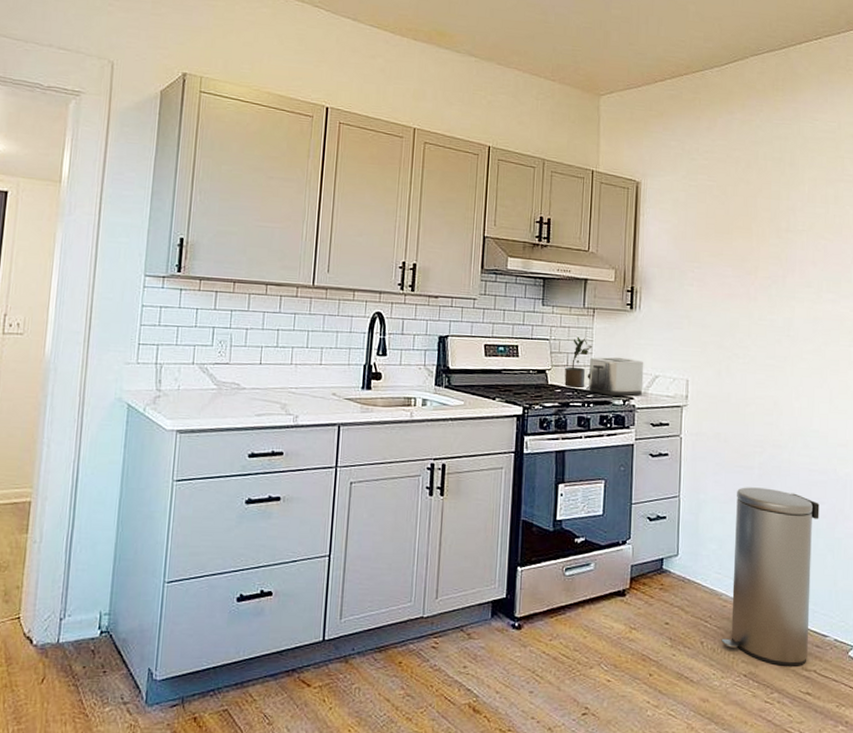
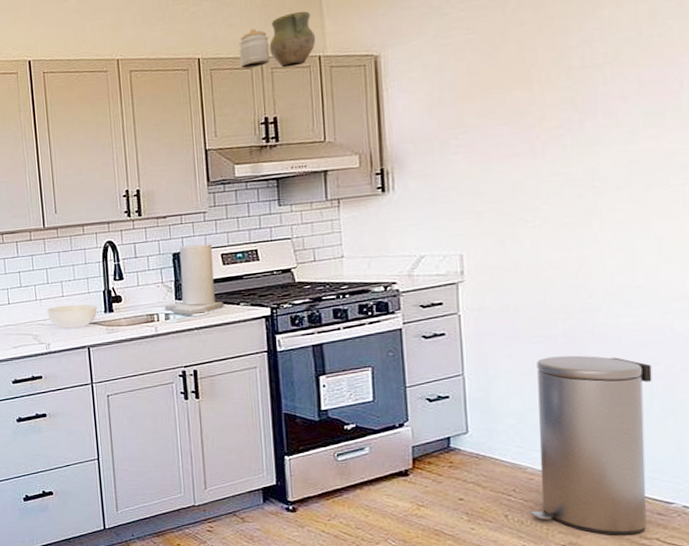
bowl: none [300,374,356,403] -> present [46,304,98,329]
paper towel: none [423,330,481,404] -> present [165,244,224,315]
jar: none [525,131,553,168] -> present [238,29,270,69]
ceramic jug: none [552,125,592,175] -> present [269,11,316,68]
potted plant: present [564,336,592,389] -> none [313,230,341,283]
toaster: present [587,356,644,397] -> none [338,242,407,285]

